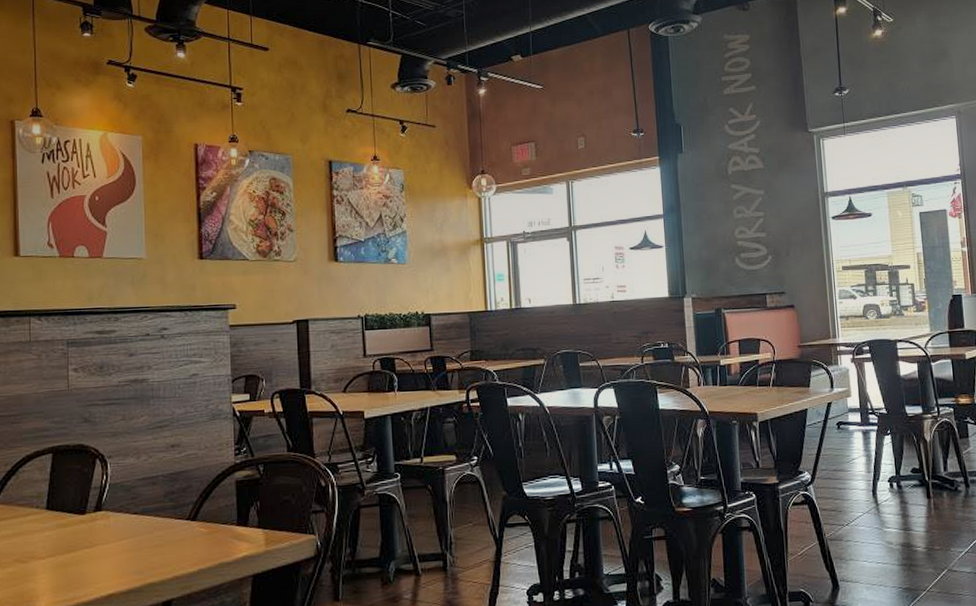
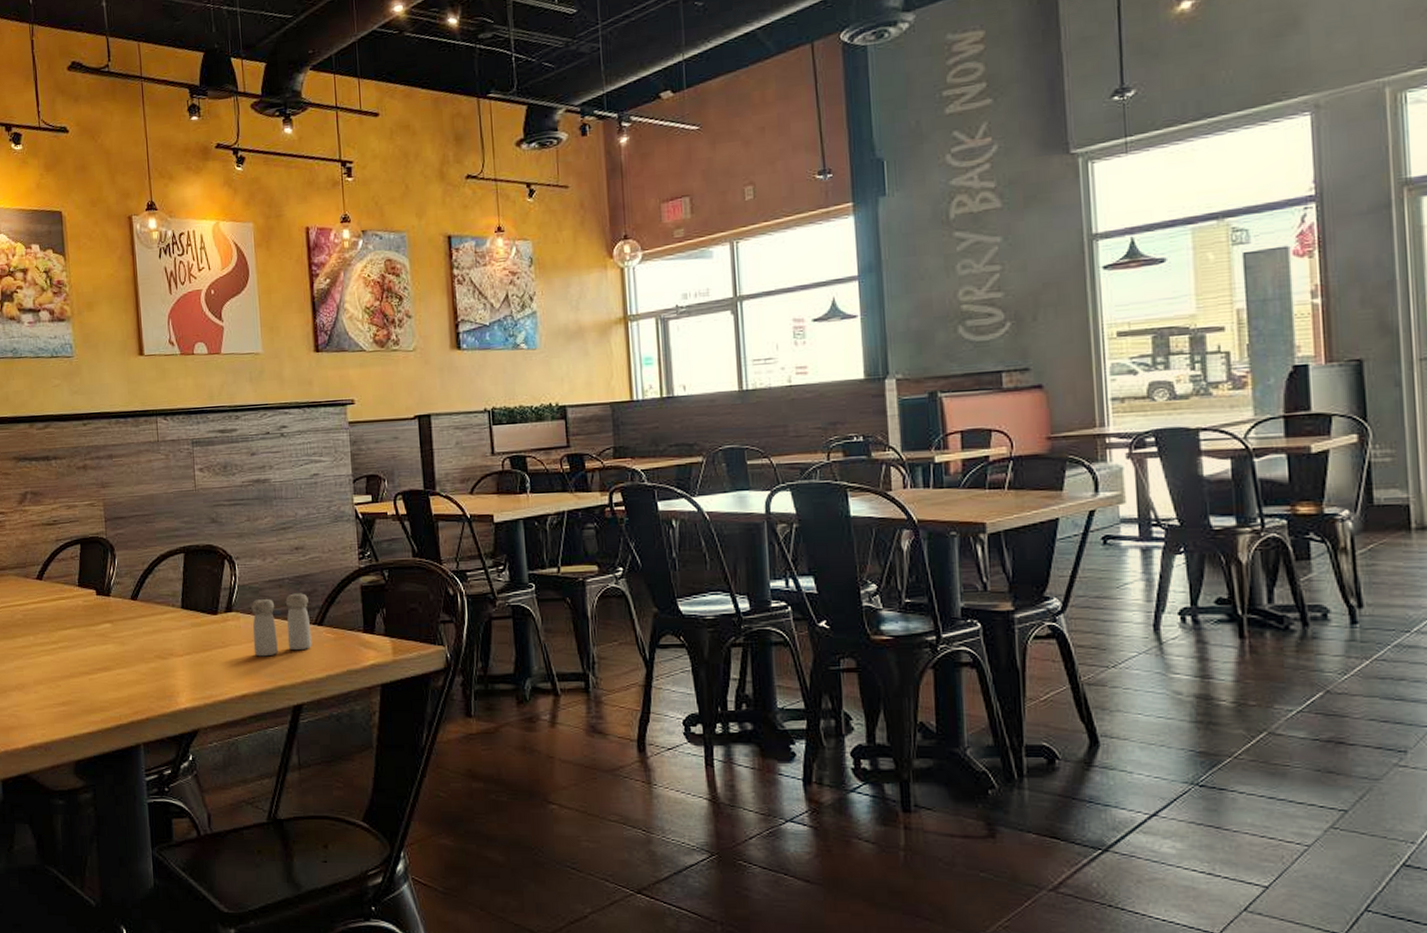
salt and pepper shaker: none [122,489,185,555] -> present [251,593,312,657]

